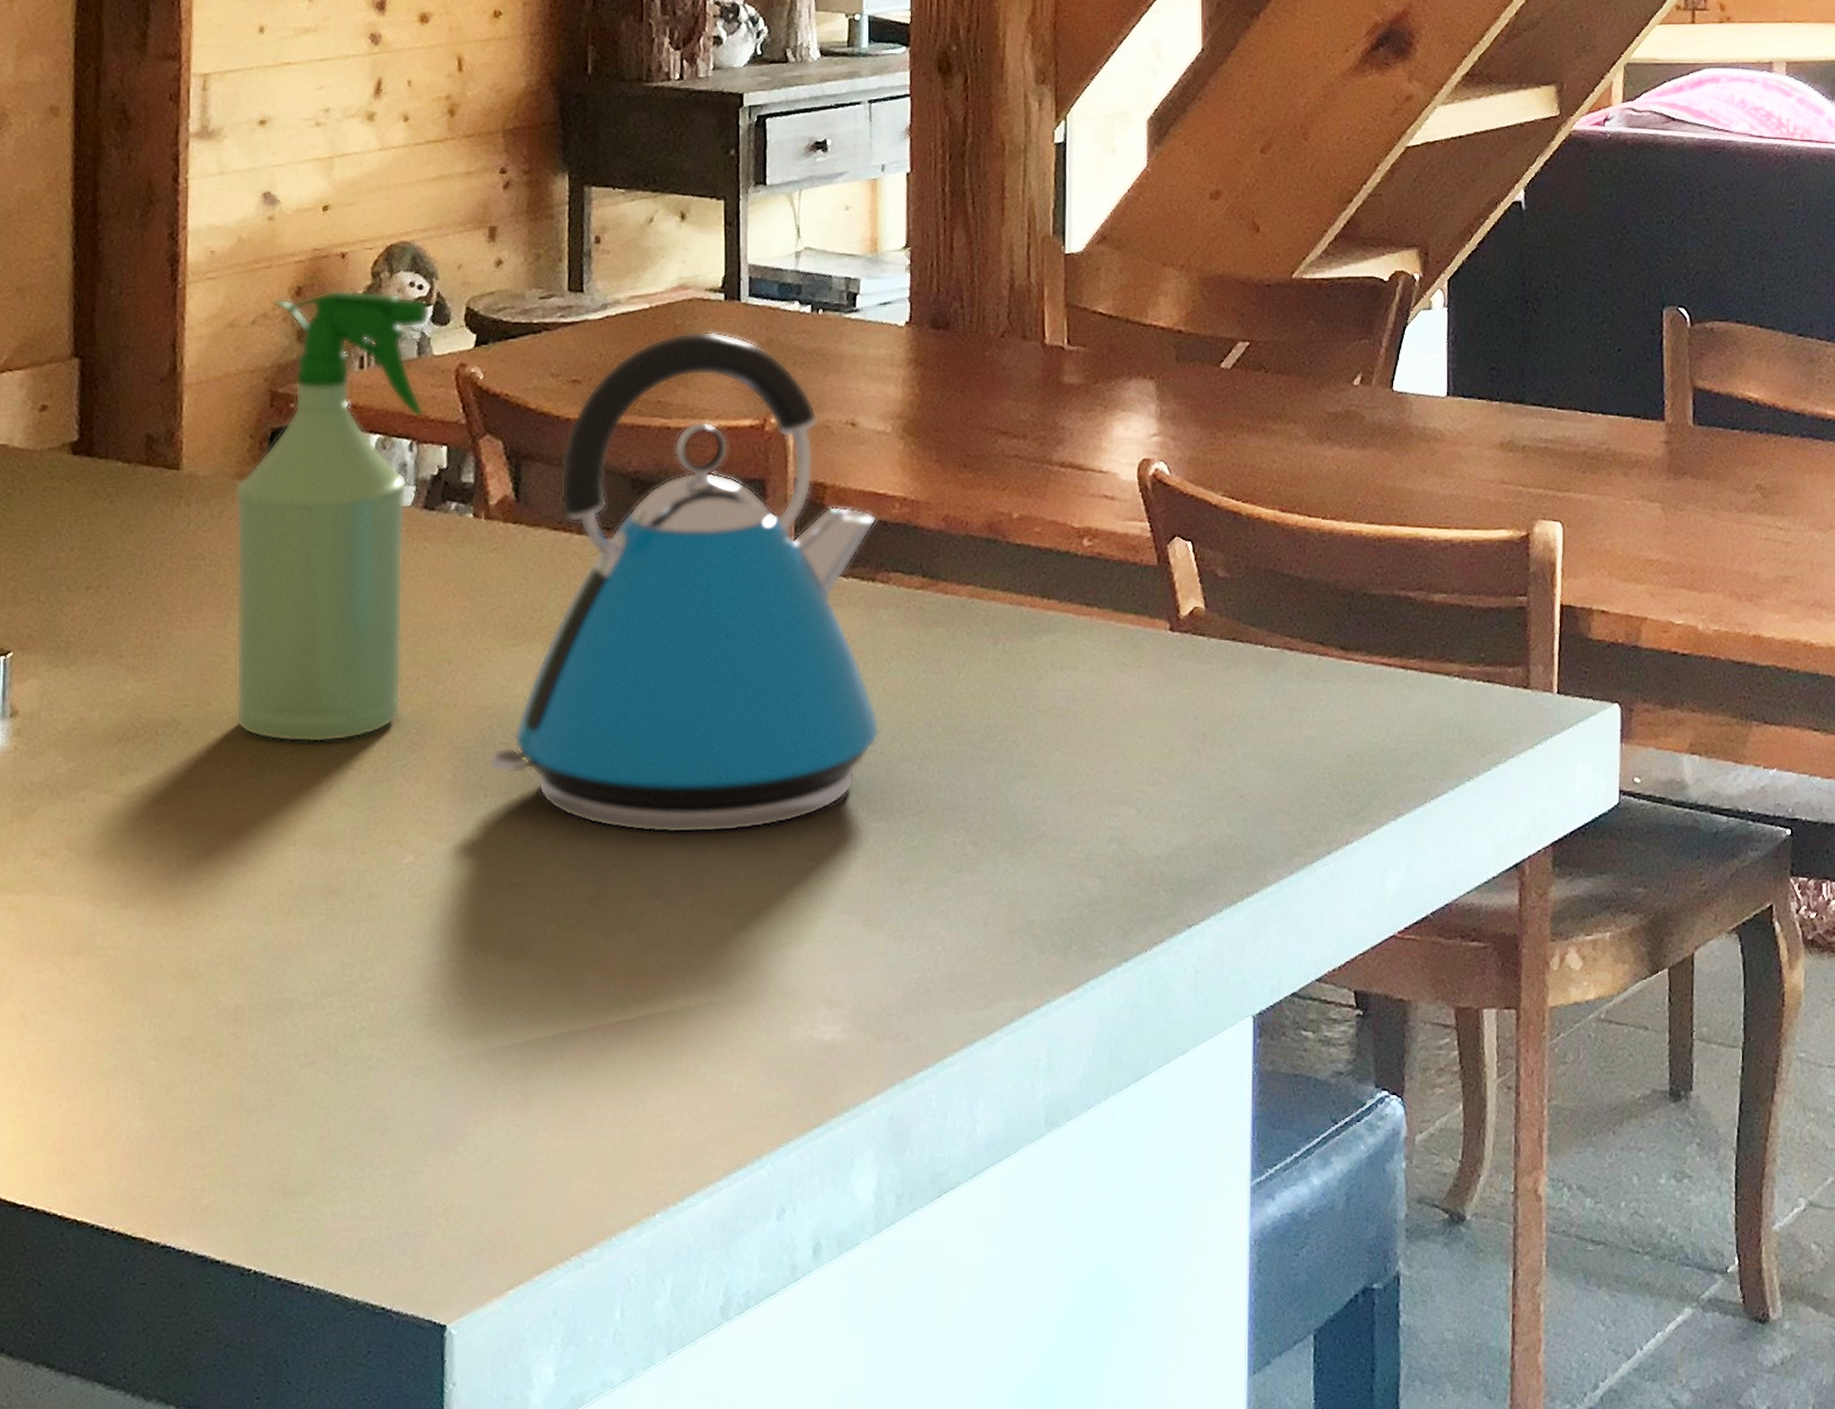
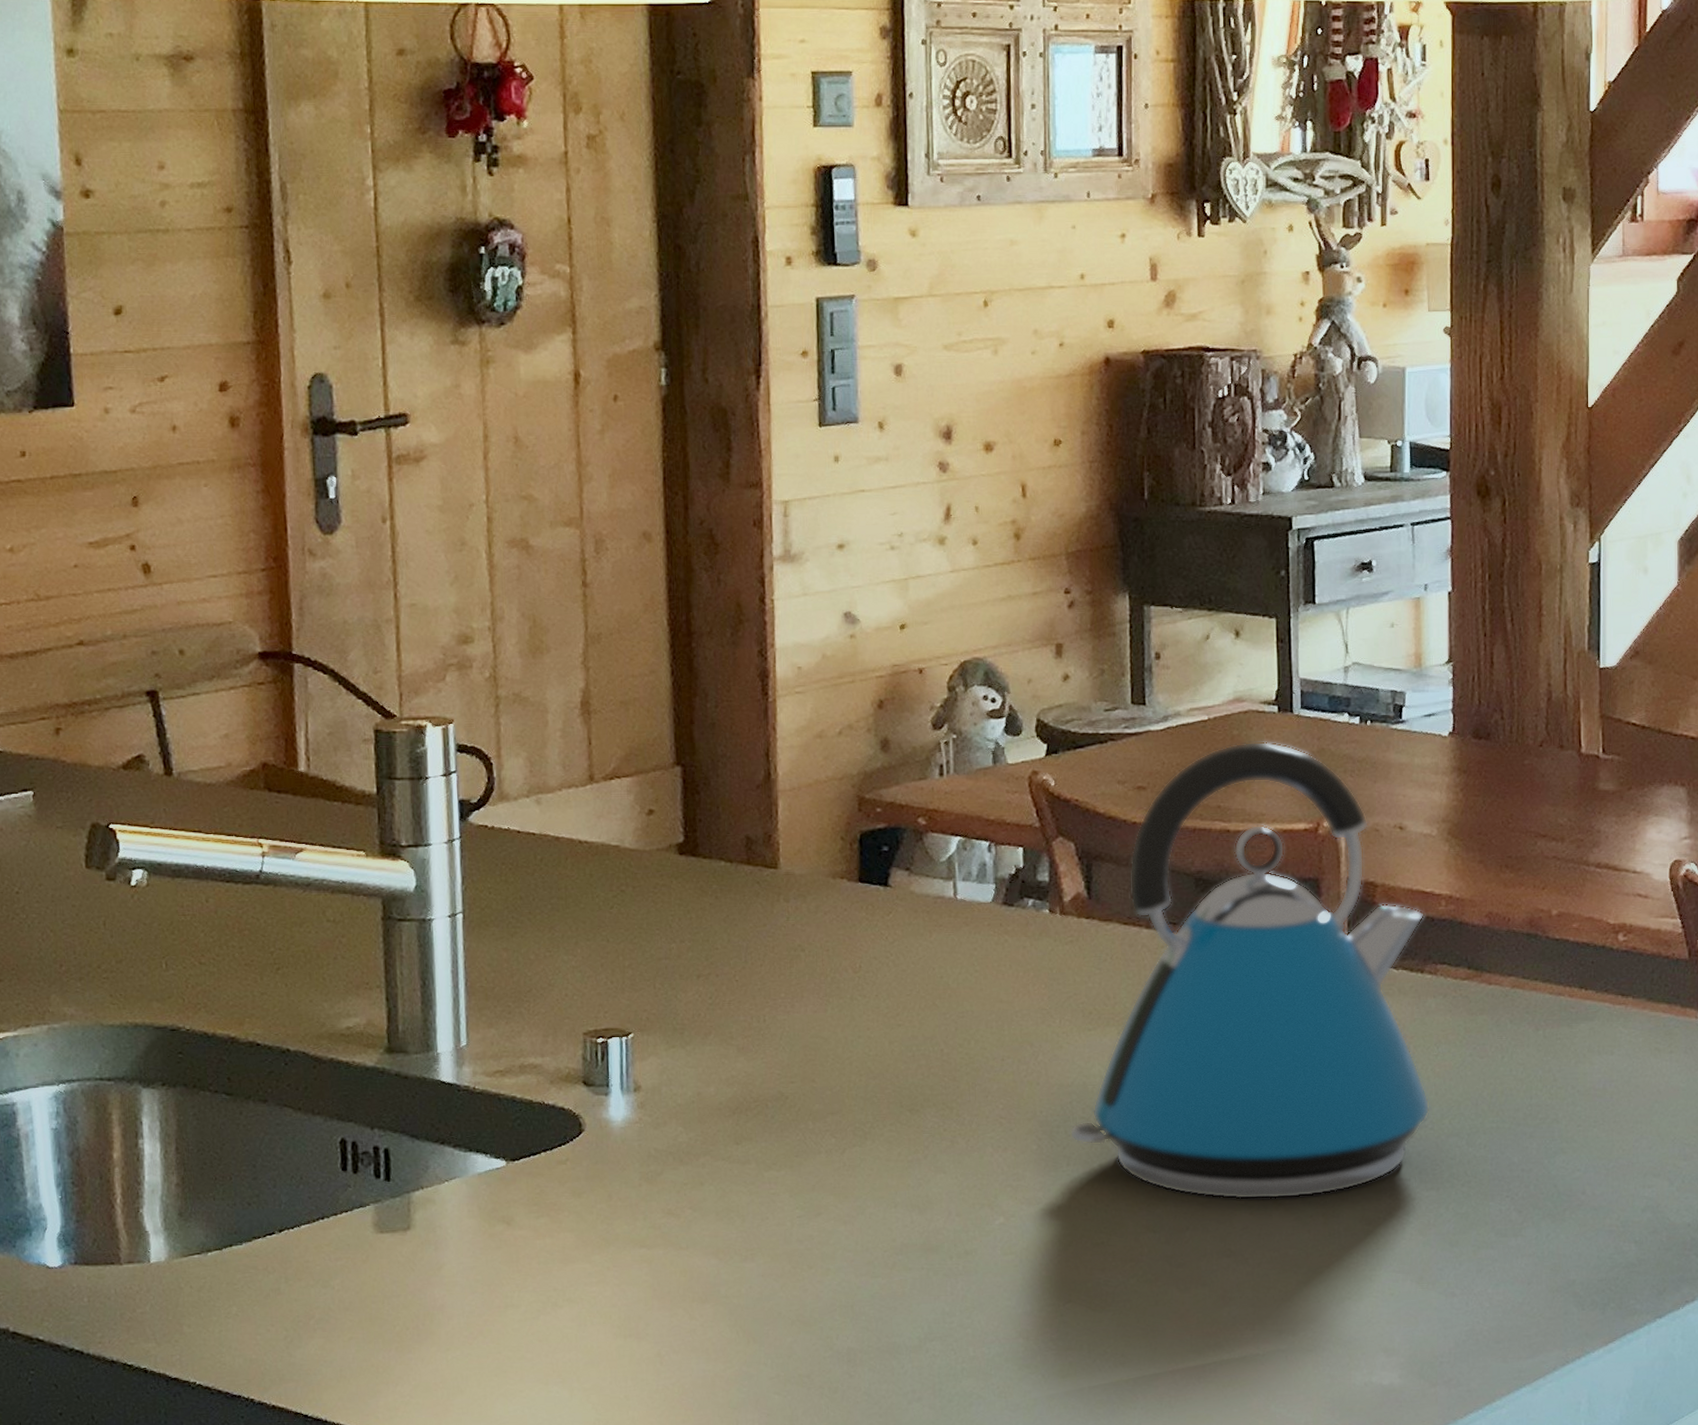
spray bottle: present [234,289,431,743] -> none [828,702,1004,1117]

